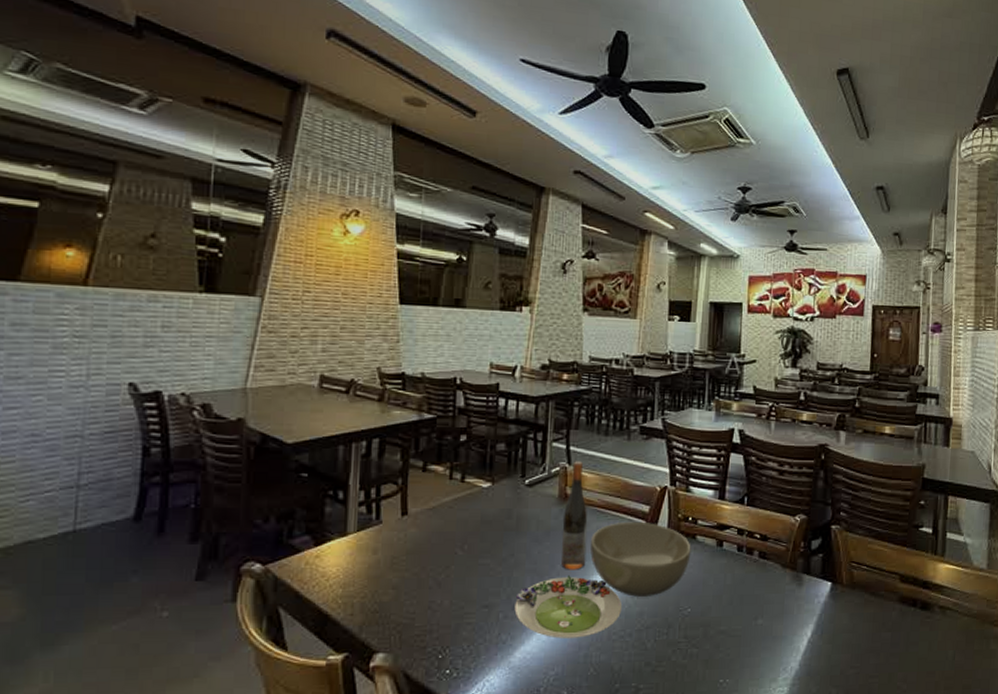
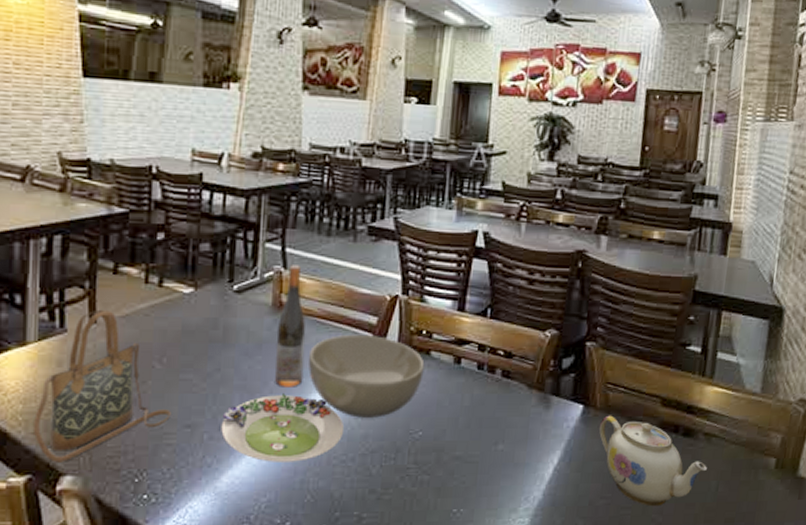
handbag: none [350,502,471,641] -> present [32,309,171,463]
teapot: none [846,591,944,675] -> present [598,415,707,507]

